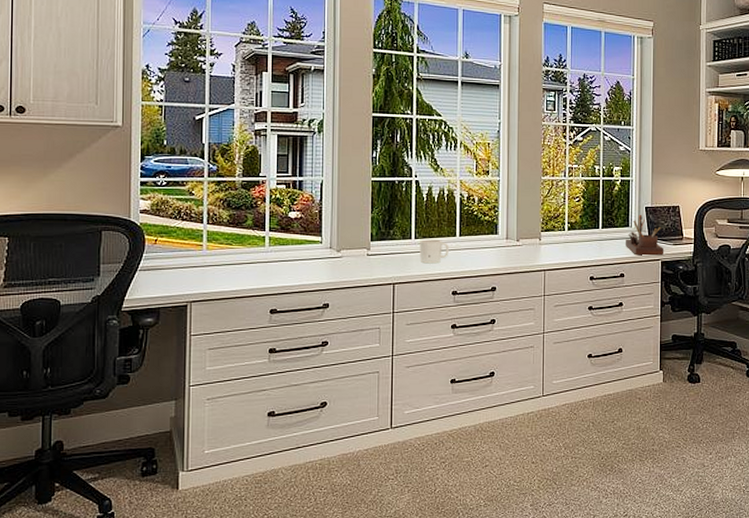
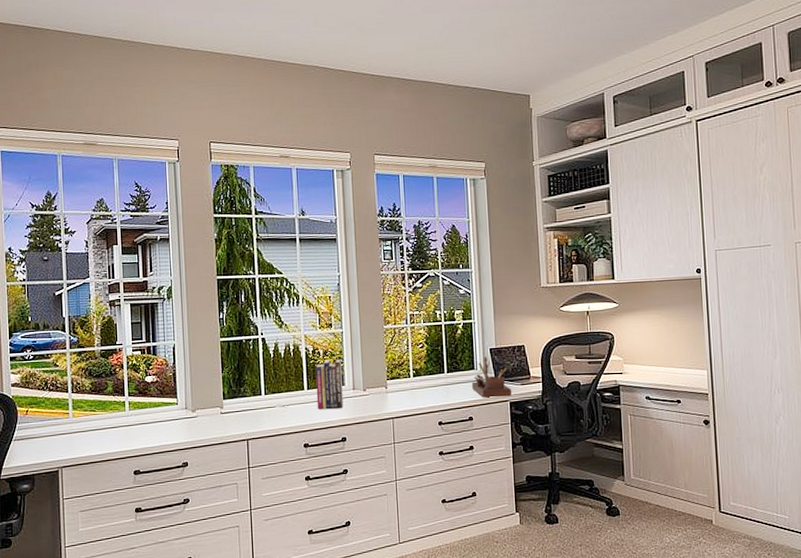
mug: present [420,239,450,264] -> none [270,394,299,419]
books: none [468,207,496,257] -> present [315,359,343,409]

